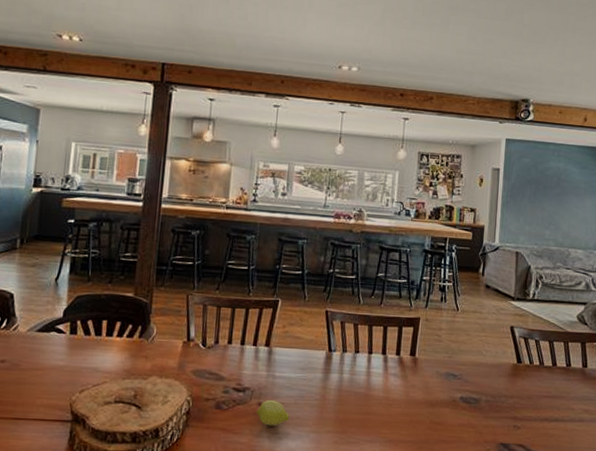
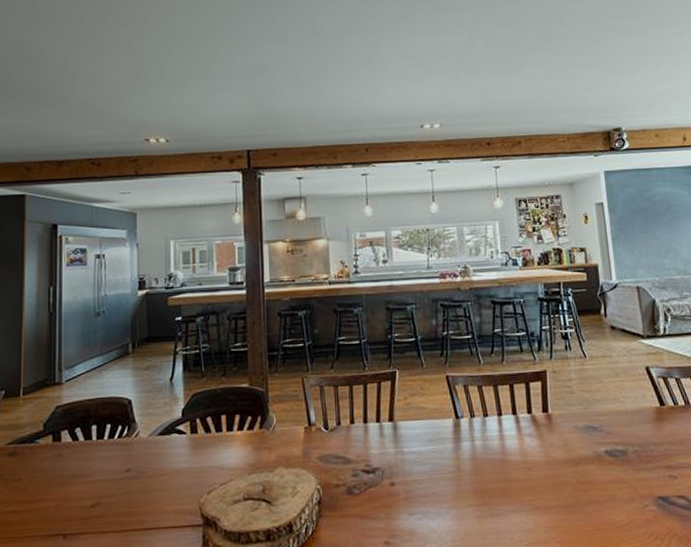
fruit: present [256,399,290,426] -> none [389,477,426,507]

